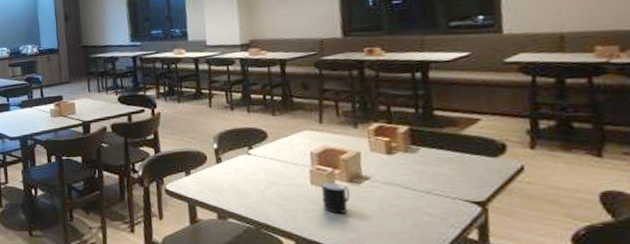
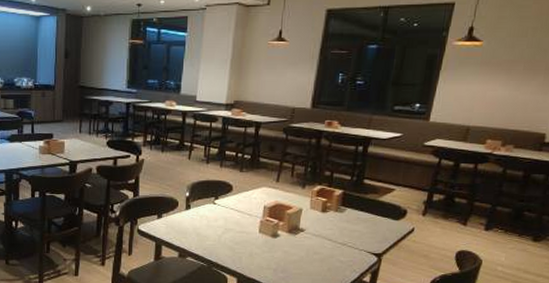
cup: present [321,182,351,213] -> none [264,231,288,257]

